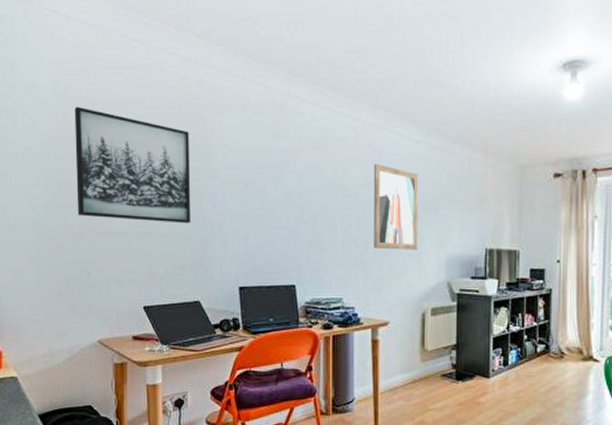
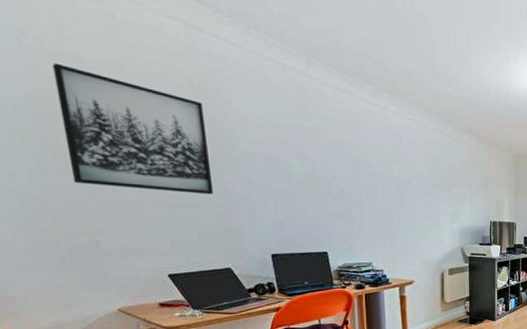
wall art: present [374,164,419,250] -> none [395,147,436,222]

